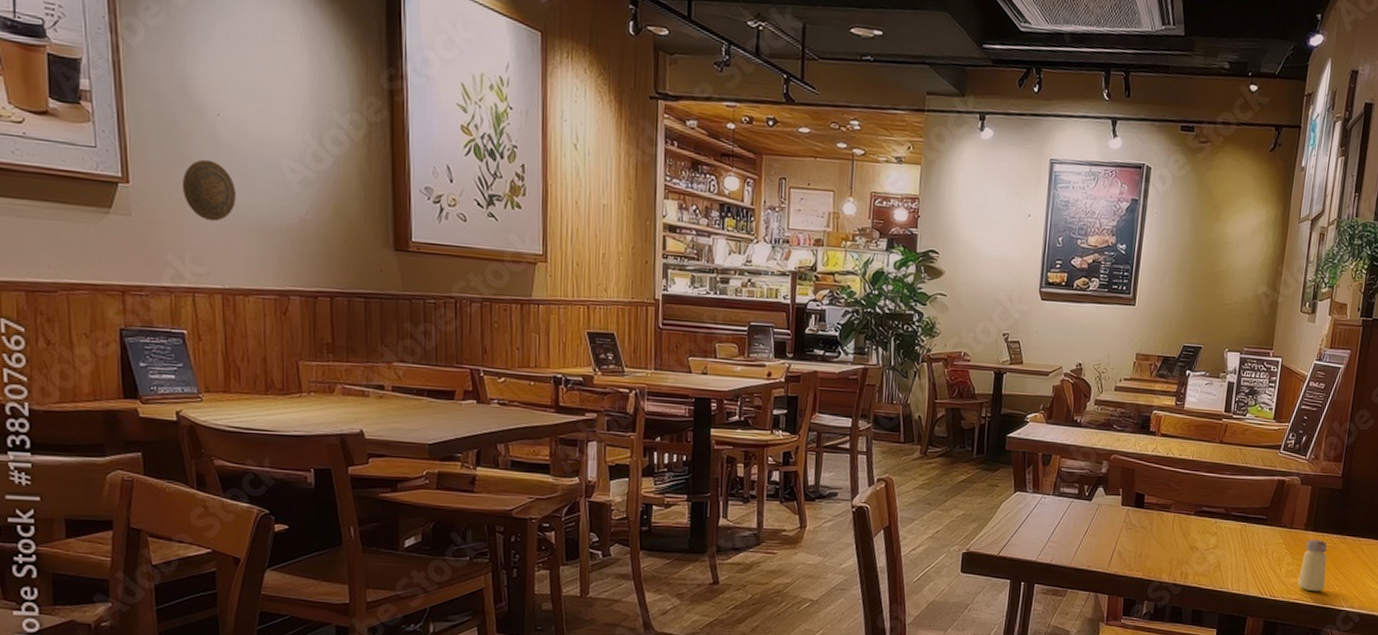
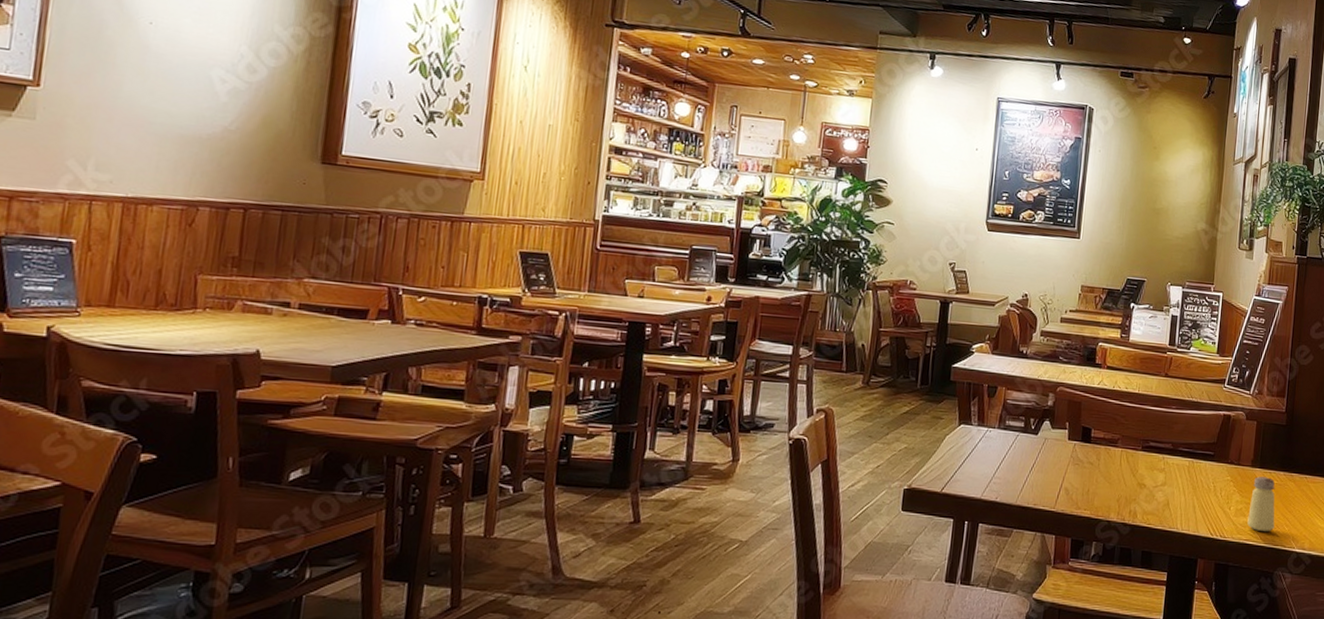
decorative plate: present [183,159,236,222] -> none [98,65,157,129]

